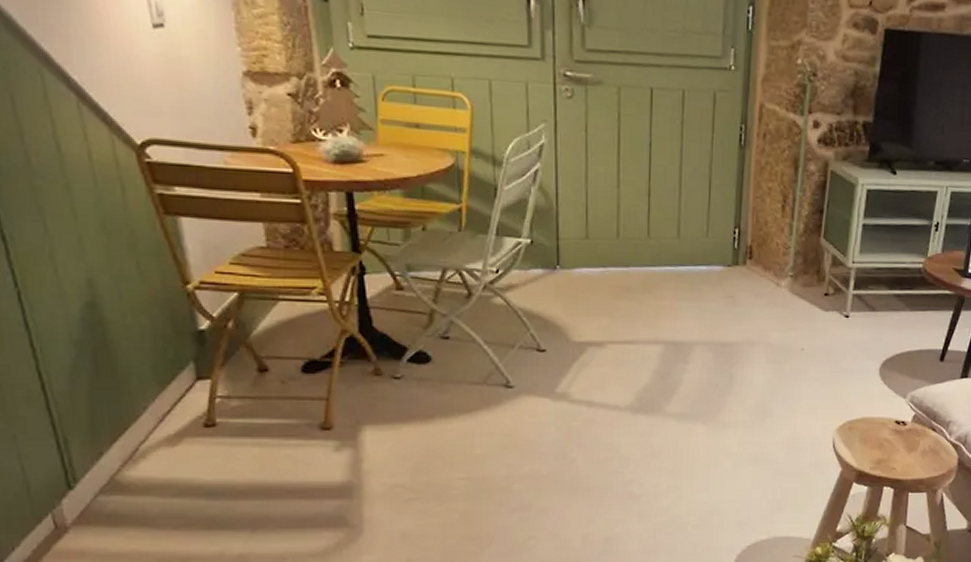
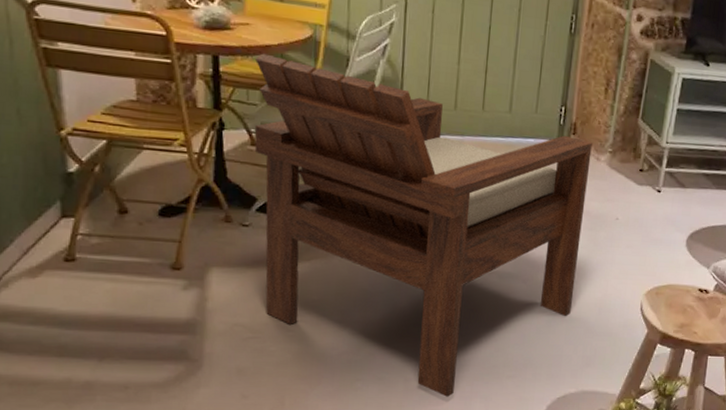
chair: none [394,187,771,551] -> present [254,53,592,397]

